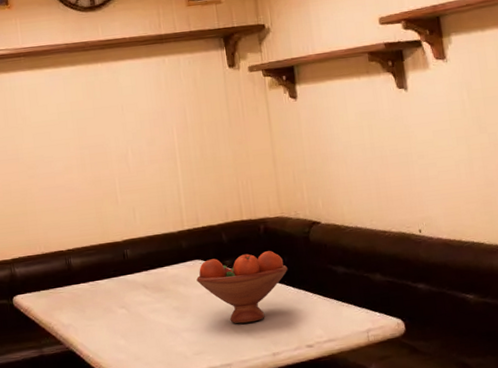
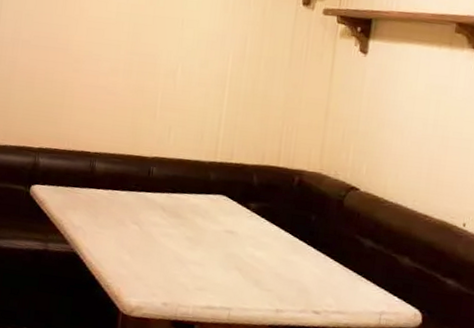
fruit bowl: present [196,251,288,324] -> none [216,197,314,273]

